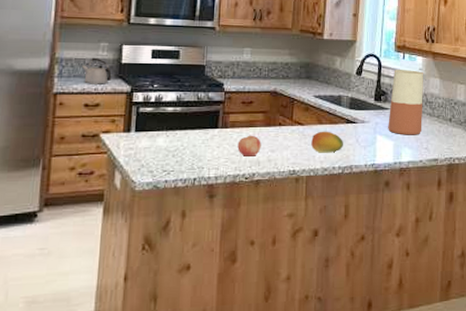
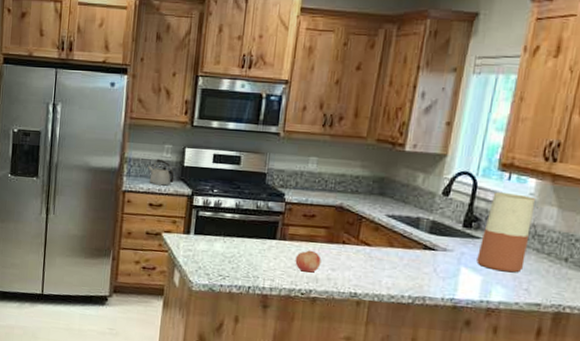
fruit: present [311,131,343,153] -> none [378,254,417,280]

